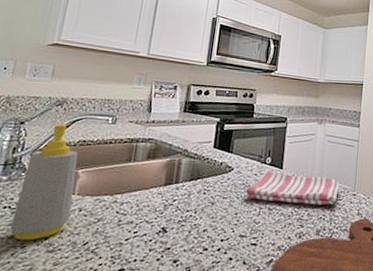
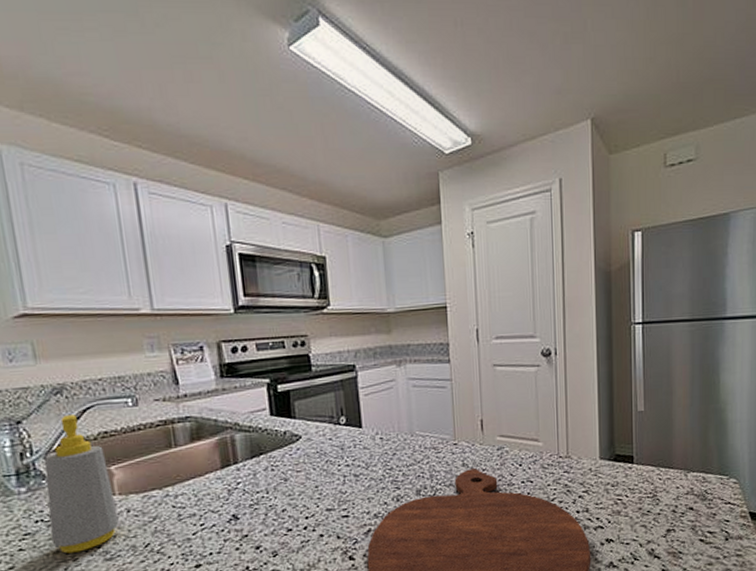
dish towel: present [246,170,339,205] -> none [323,429,436,469]

